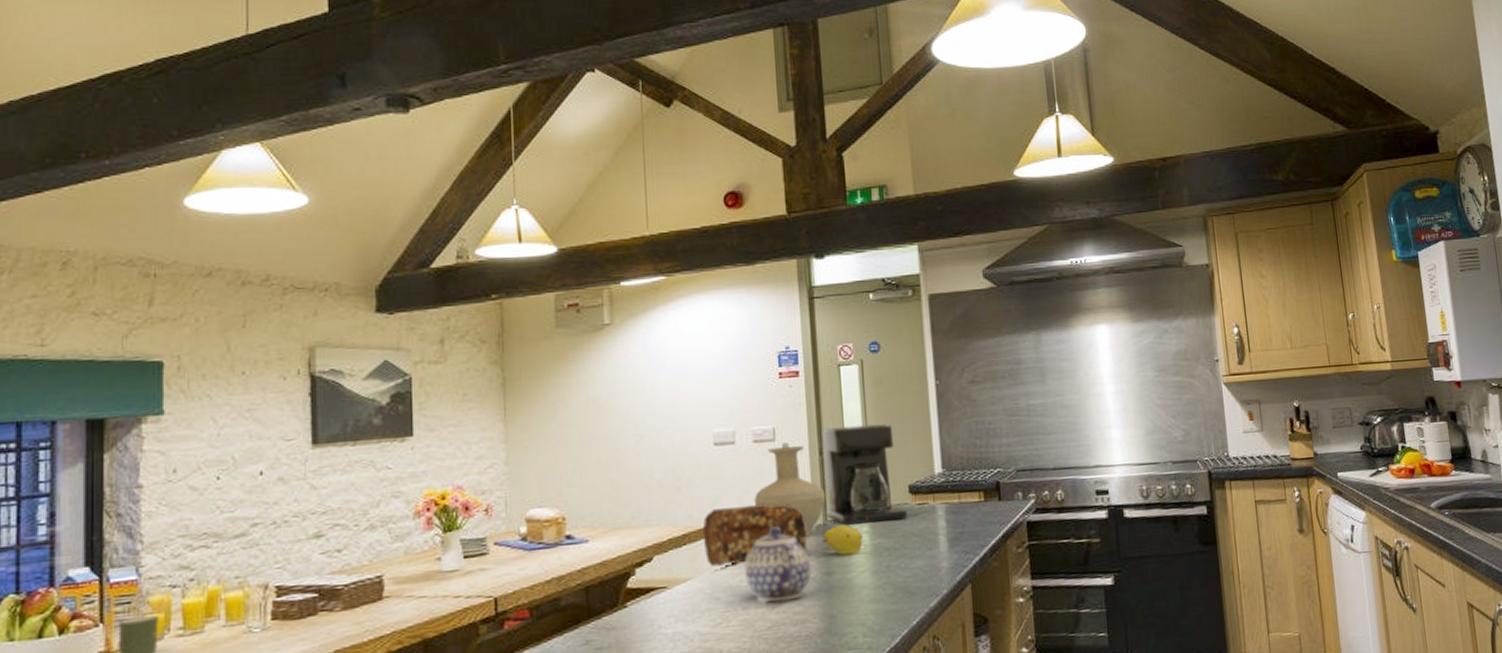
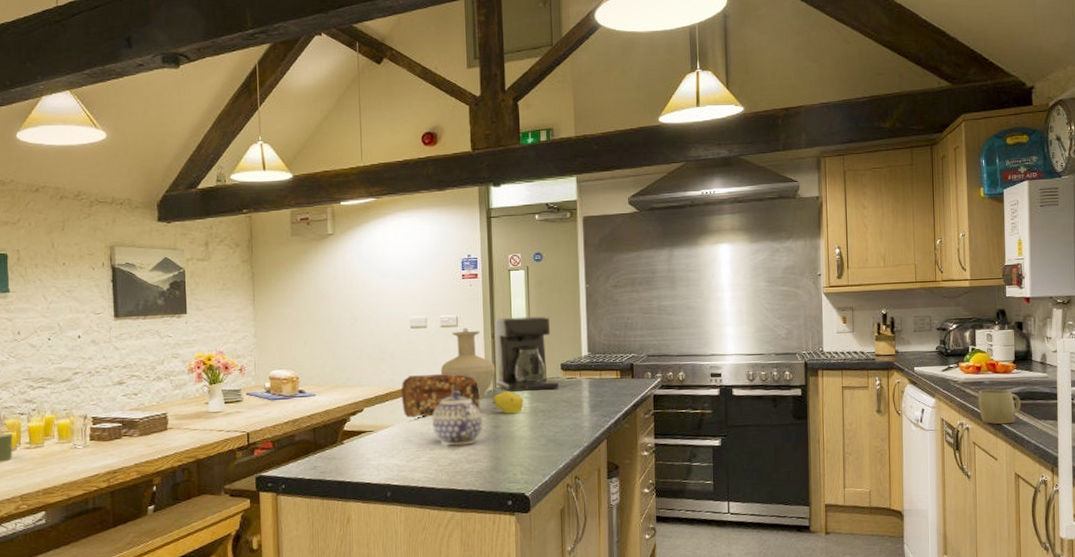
mug: none [1414,496,1465,541] -> present [977,389,1020,425]

